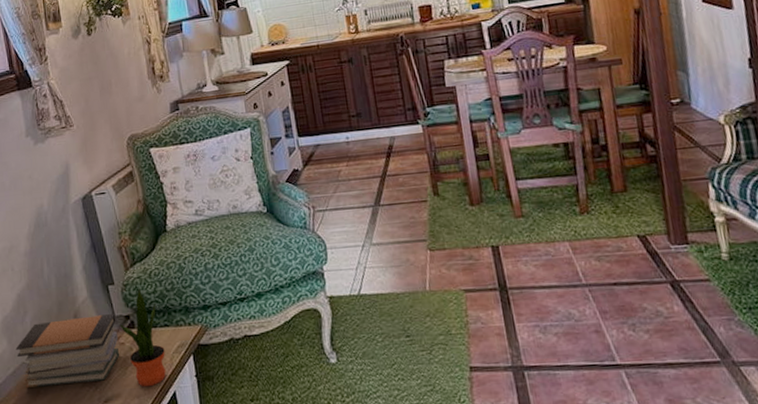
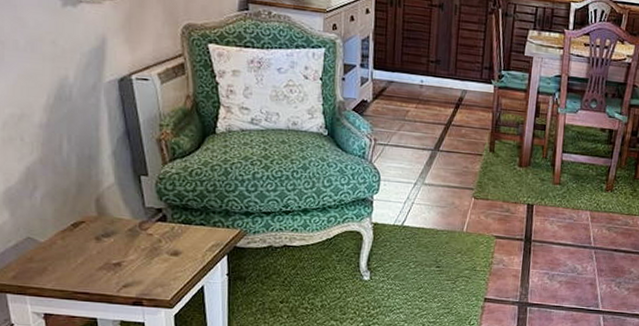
book stack: present [15,313,120,388] -> none [19,200,147,267]
potted plant: present [119,288,166,387] -> none [149,184,197,279]

